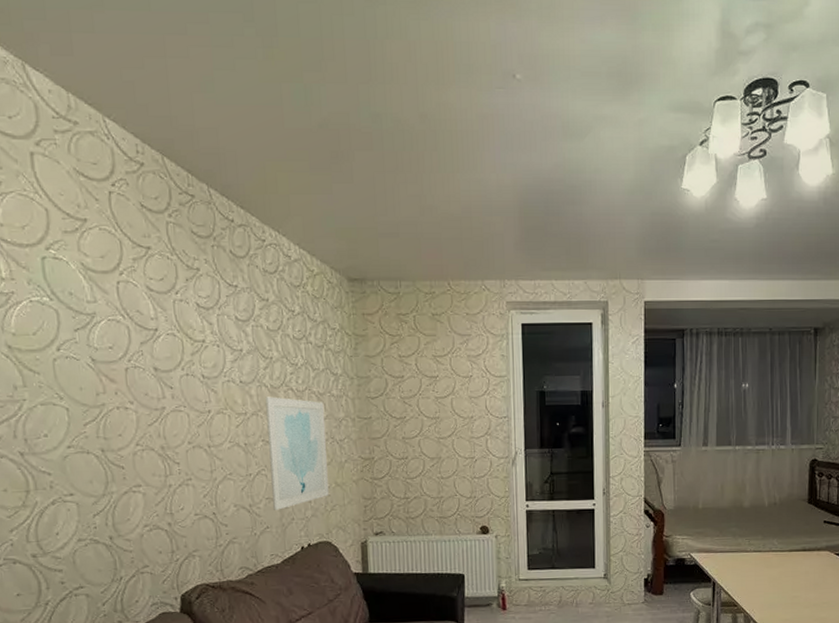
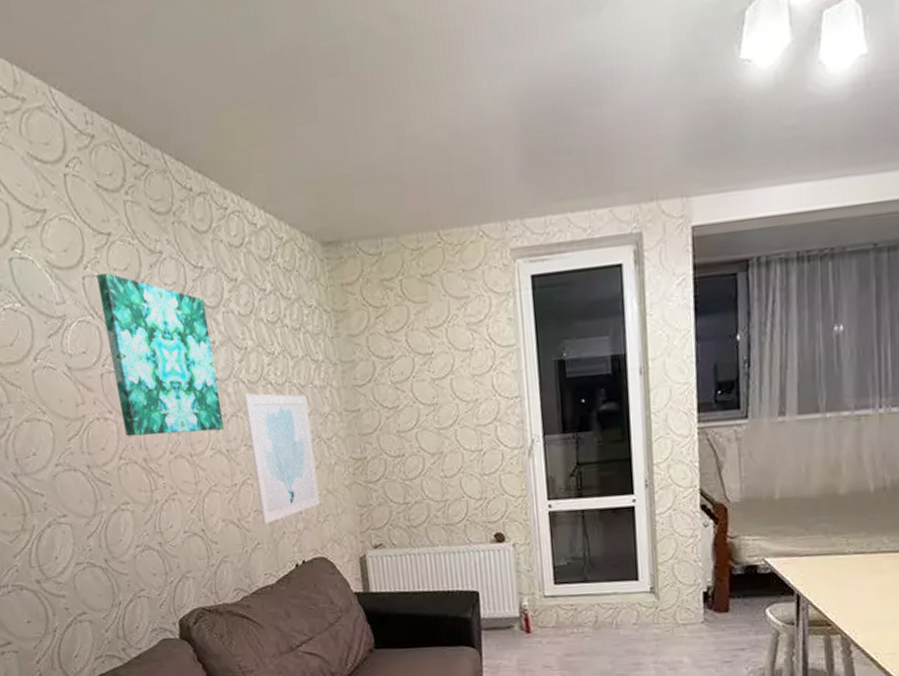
wall art: none [132,281,245,426] -> present [97,273,225,437]

